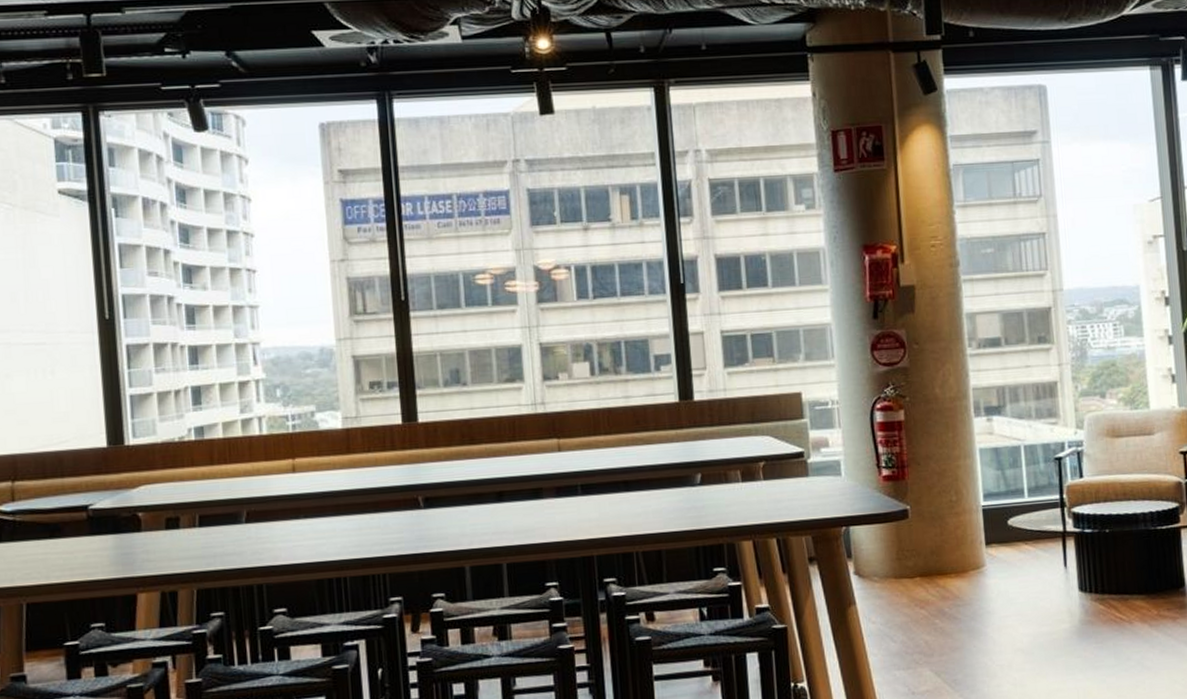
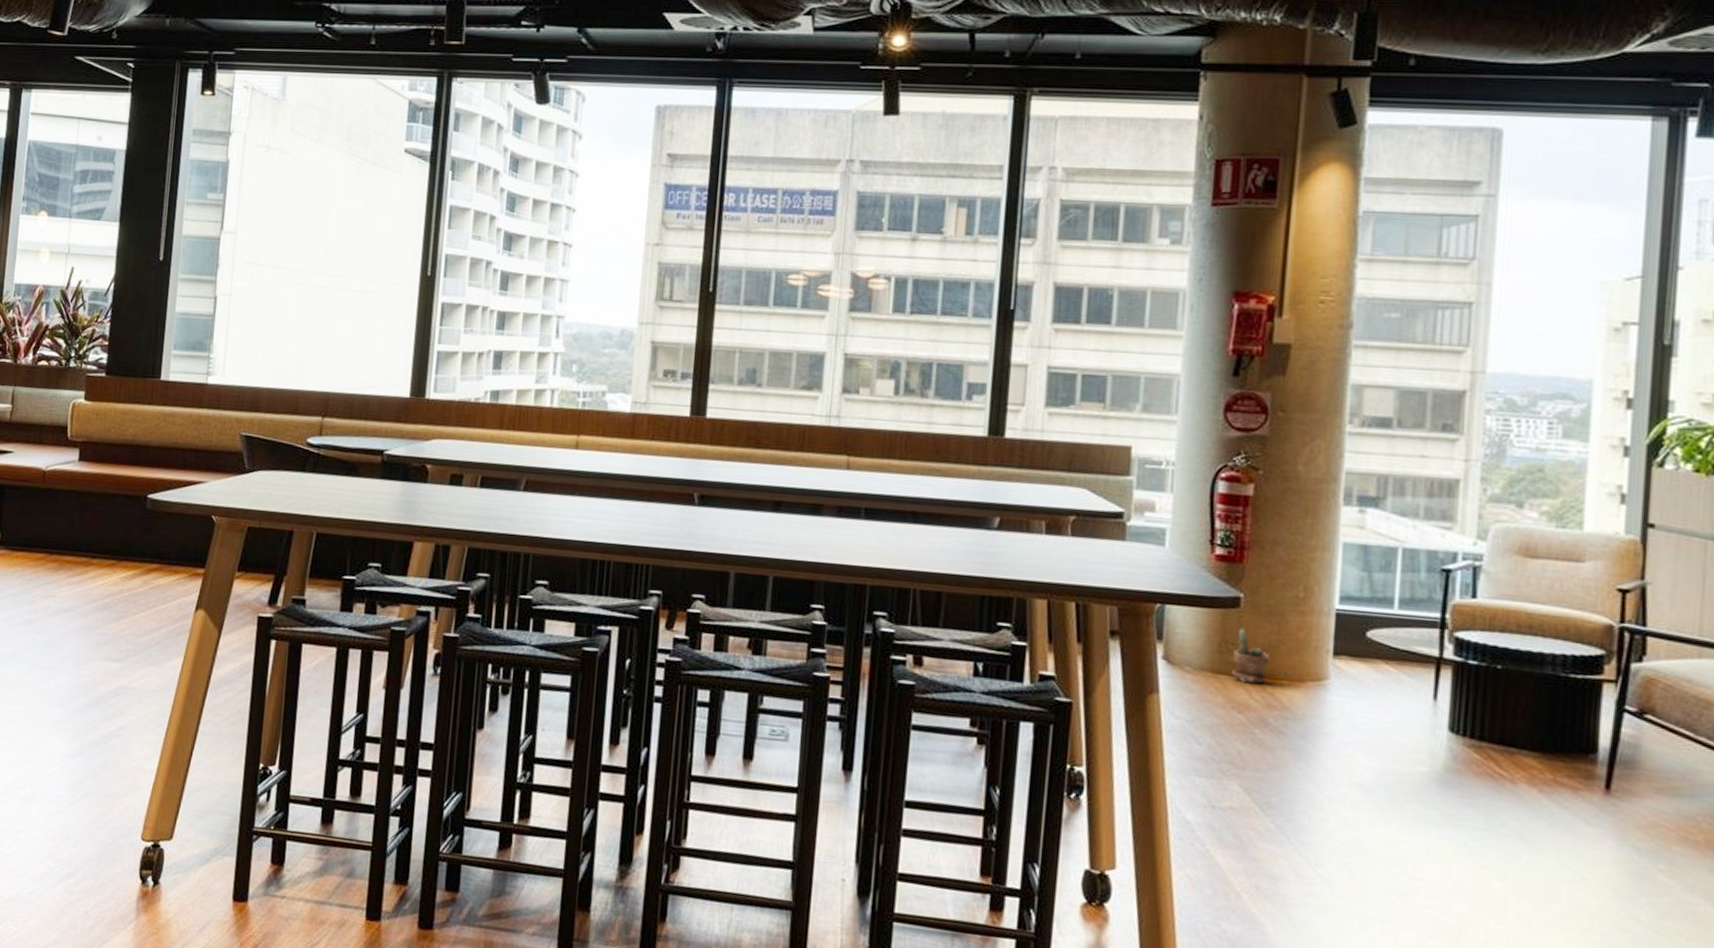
potted plant: none [909,536,939,581] -> present [1230,629,1270,685]

